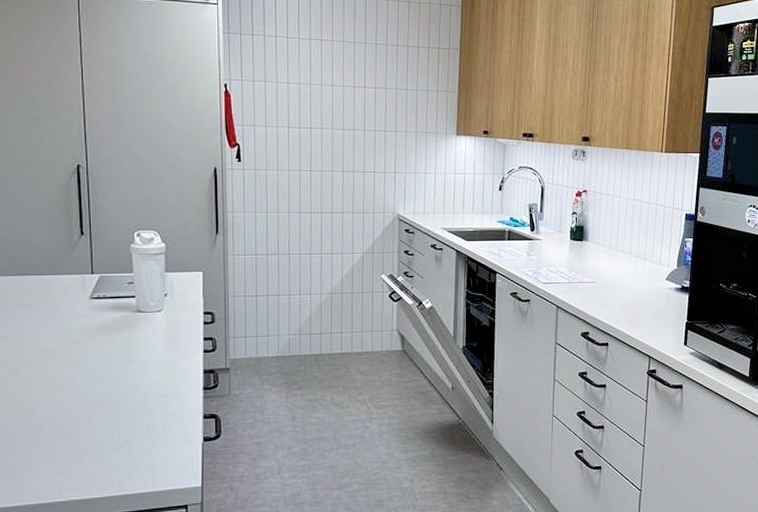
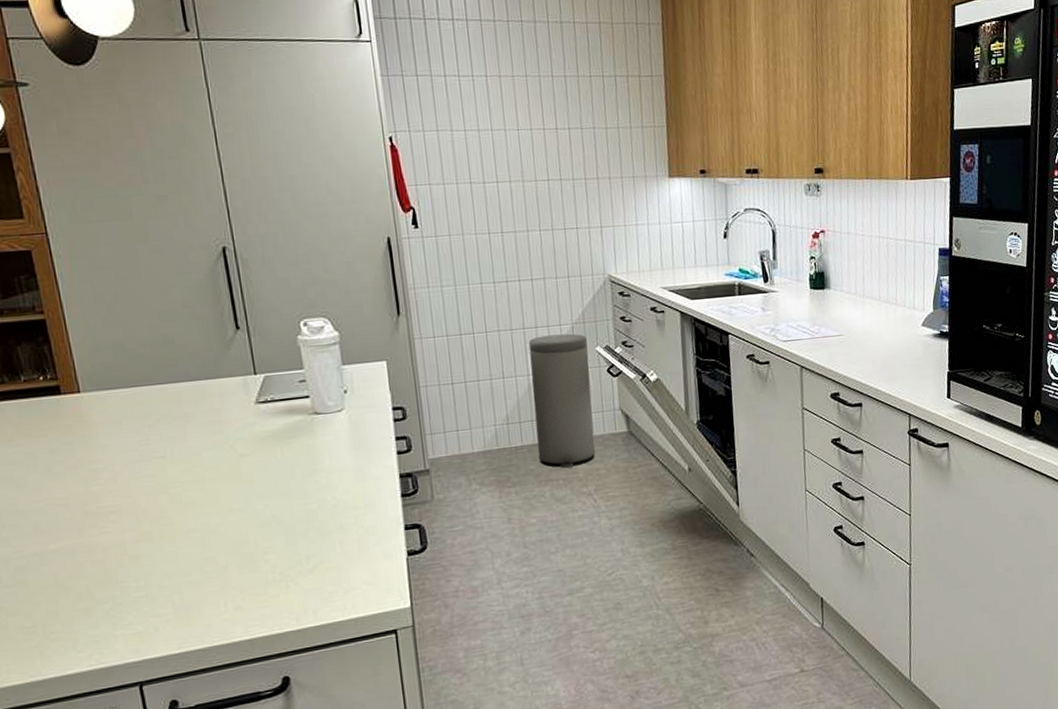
pedal bin: none [323,261,374,378] -> present [528,333,595,469]

